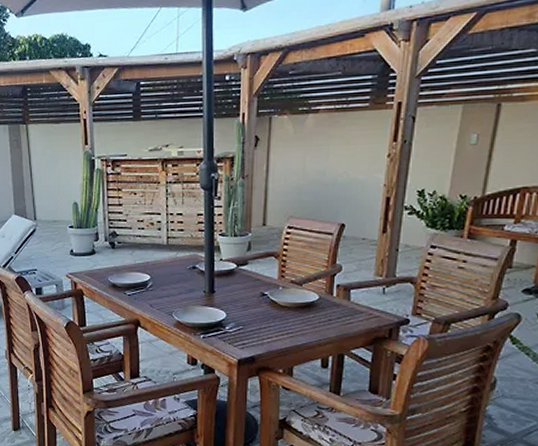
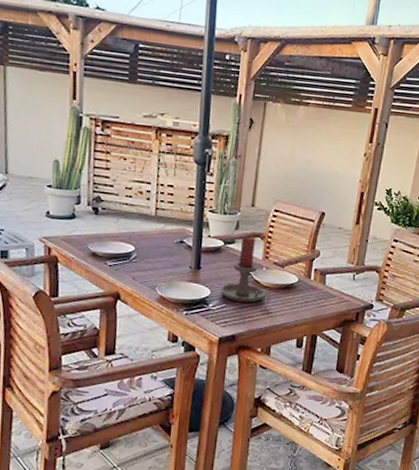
candle holder: none [236,256,290,323] -> present [220,236,271,303]

